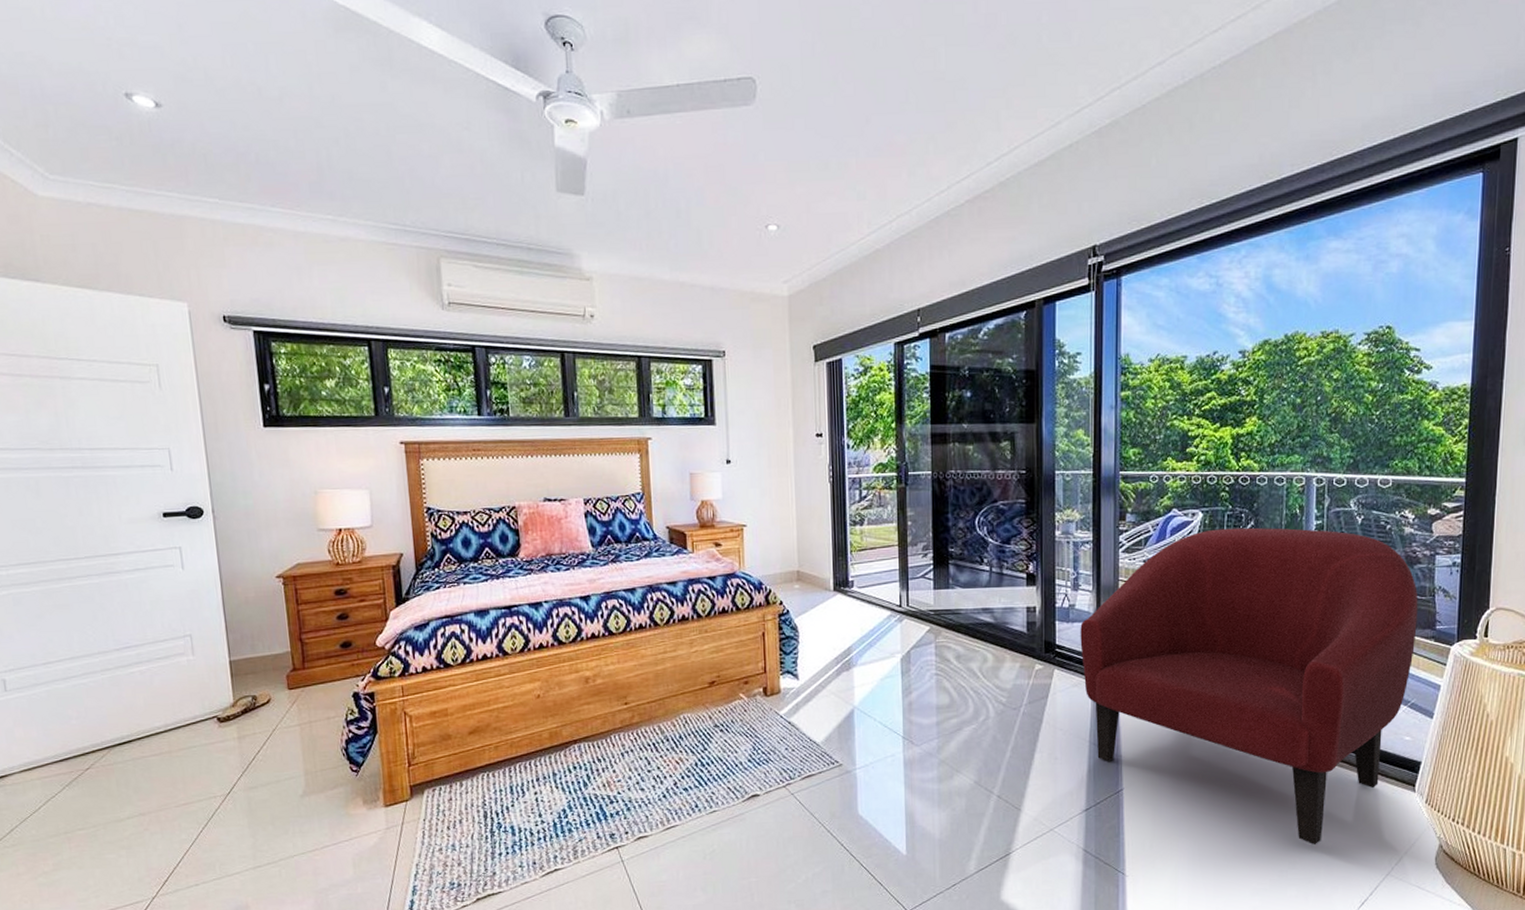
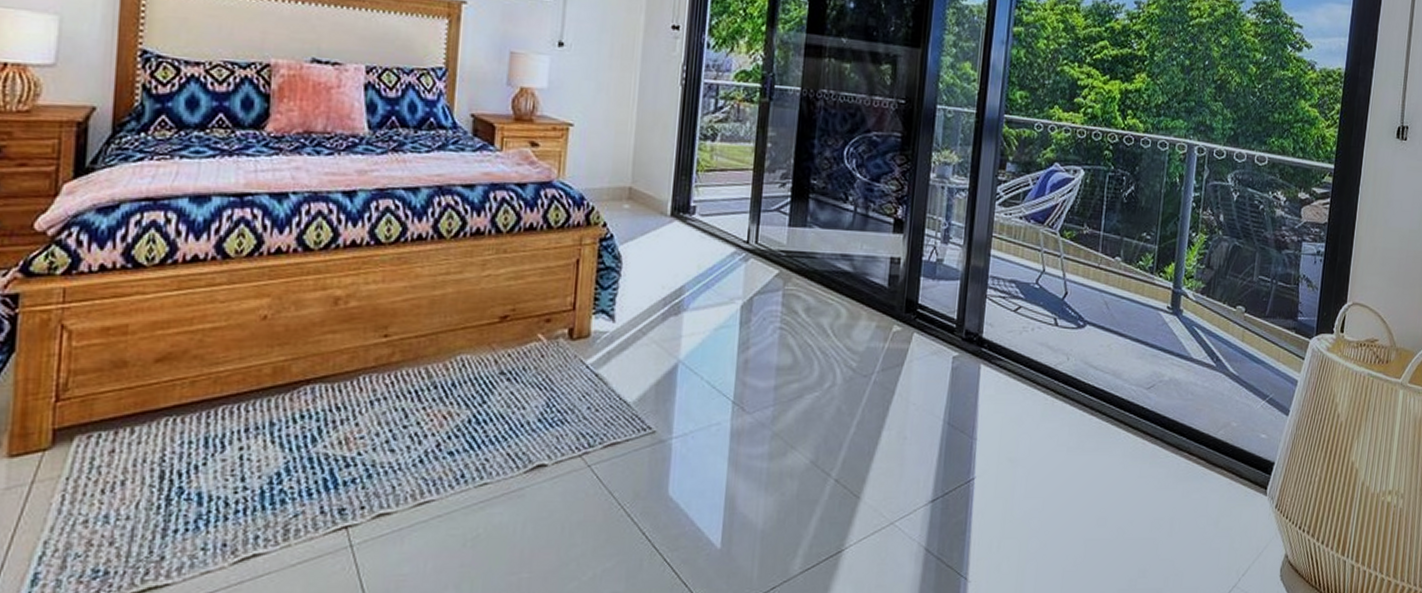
armchair: present [1080,527,1418,845] -> none [944,190,1284,551]

